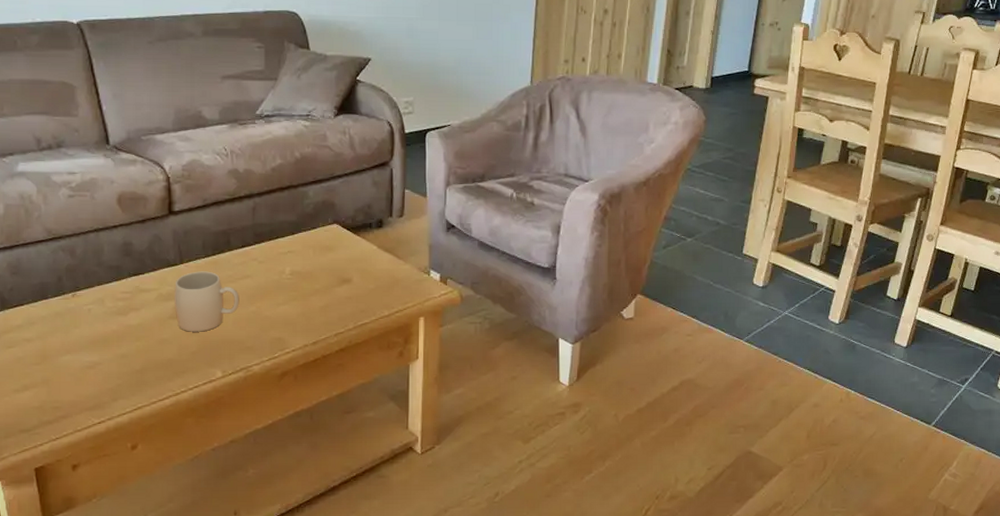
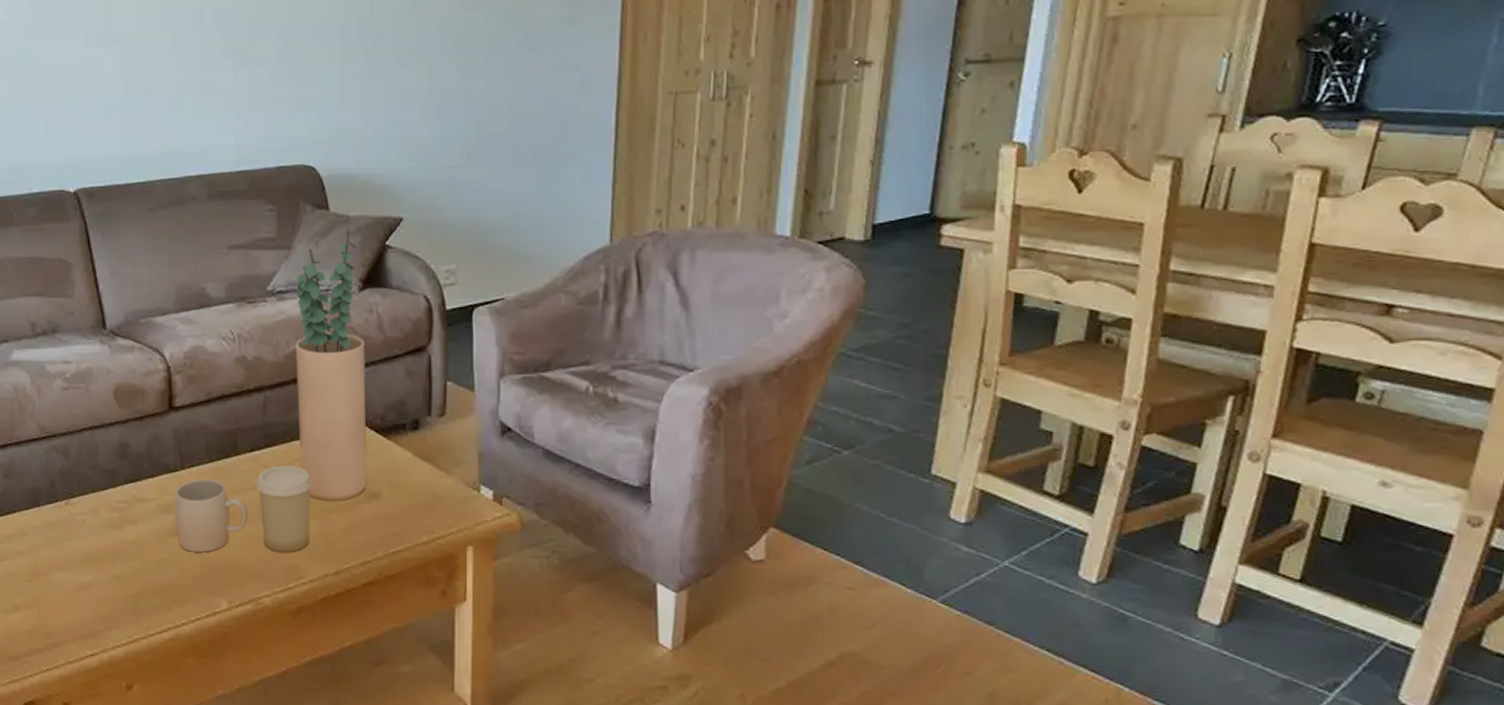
cup: none [246,259,294,329] -> present [256,466,312,554]
vase: none [281,65,340,286] -> present [296,228,367,501]

